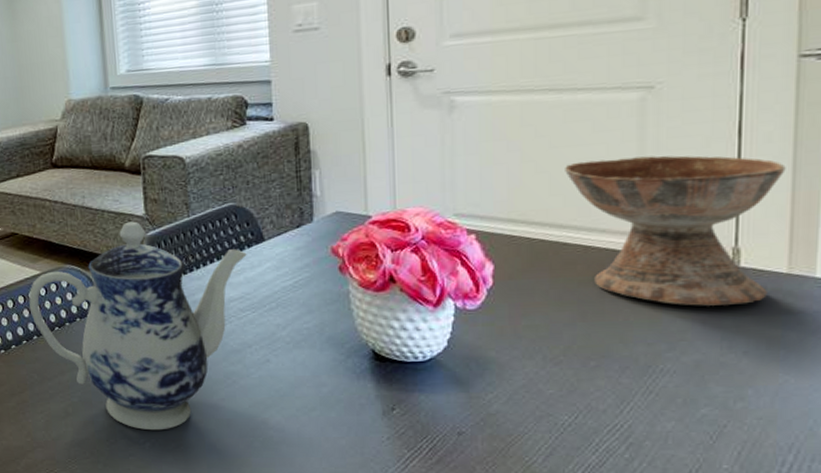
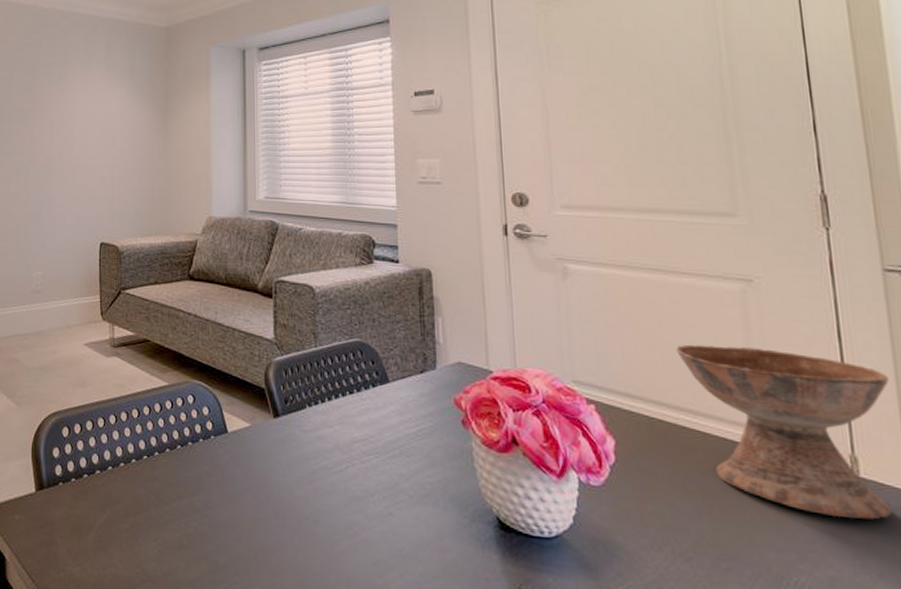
teapot: present [28,221,247,431] -> none [154,343,371,580]

